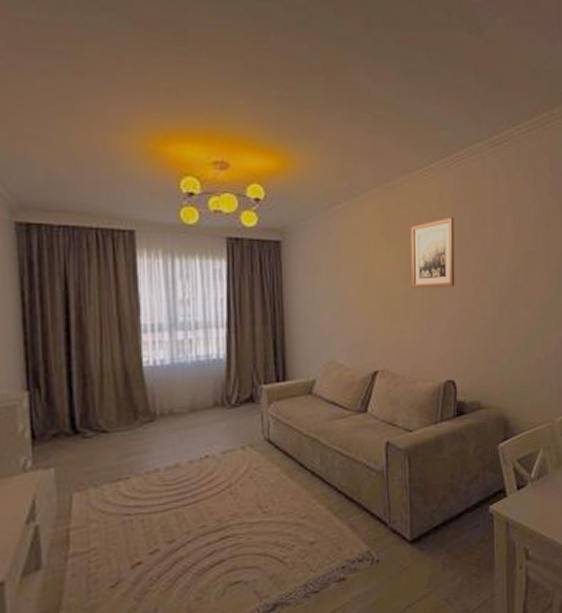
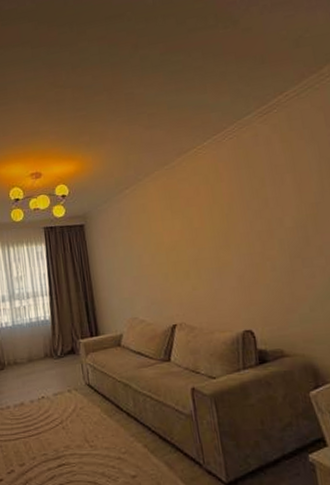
wall art: present [411,217,455,289] -> none [192,184,241,250]

